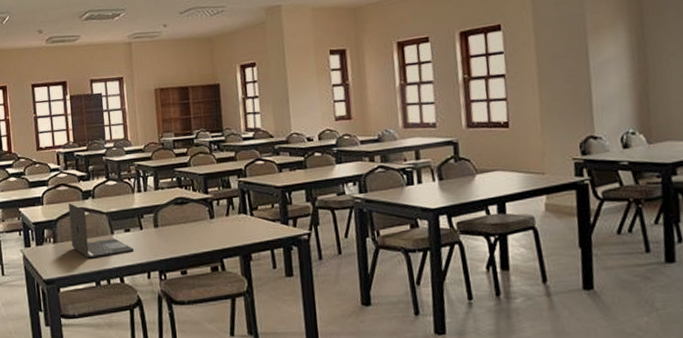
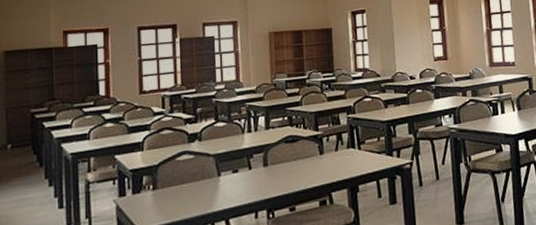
laptop: present [68,203,135,259] -> none [172,147,242,203]

